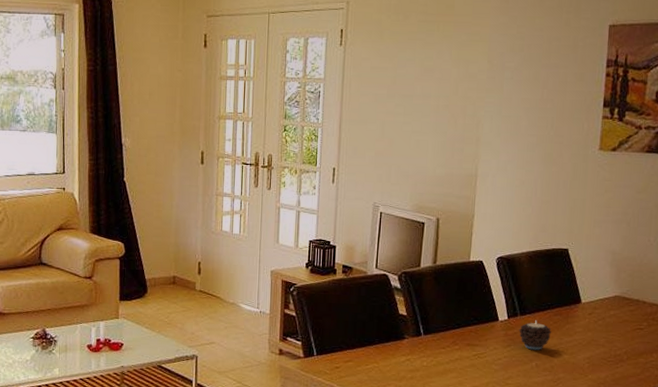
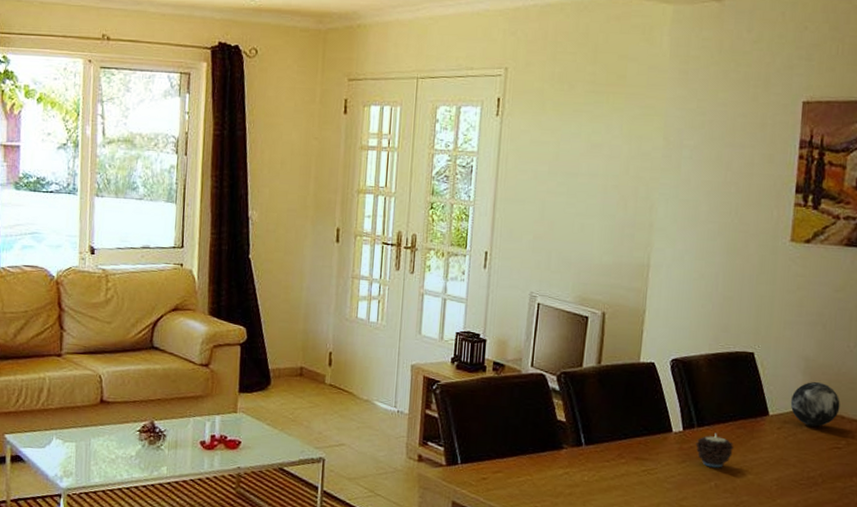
decorative orb: none [599,273,642,311] -> present [790,382,840,427]

